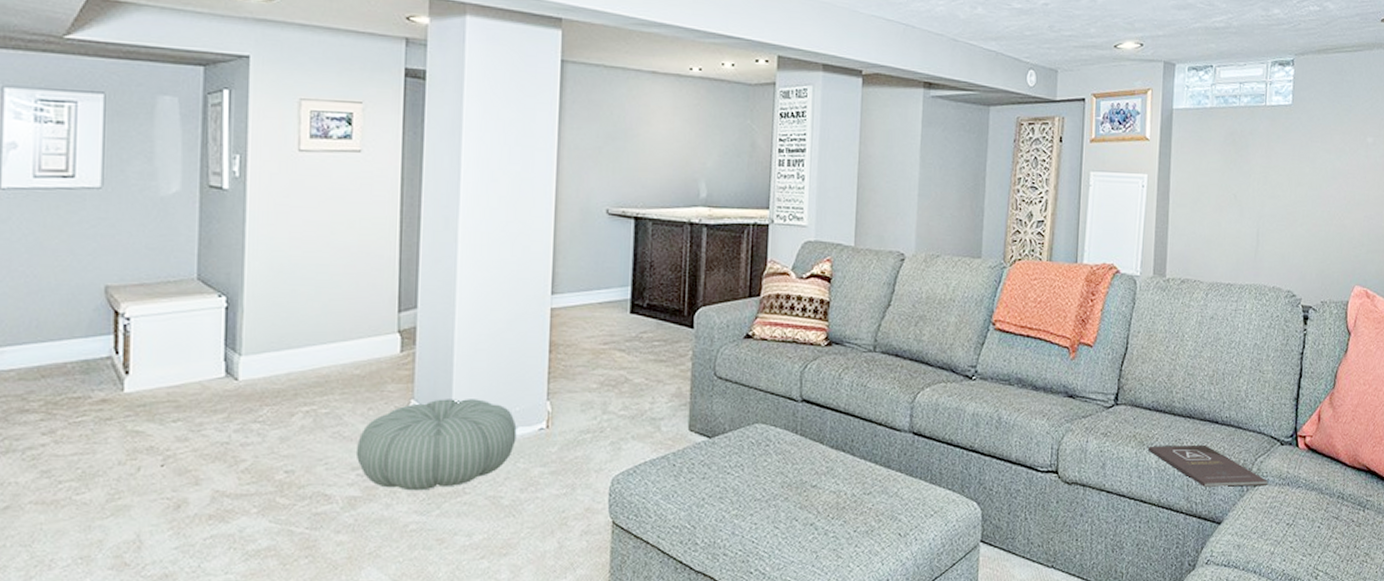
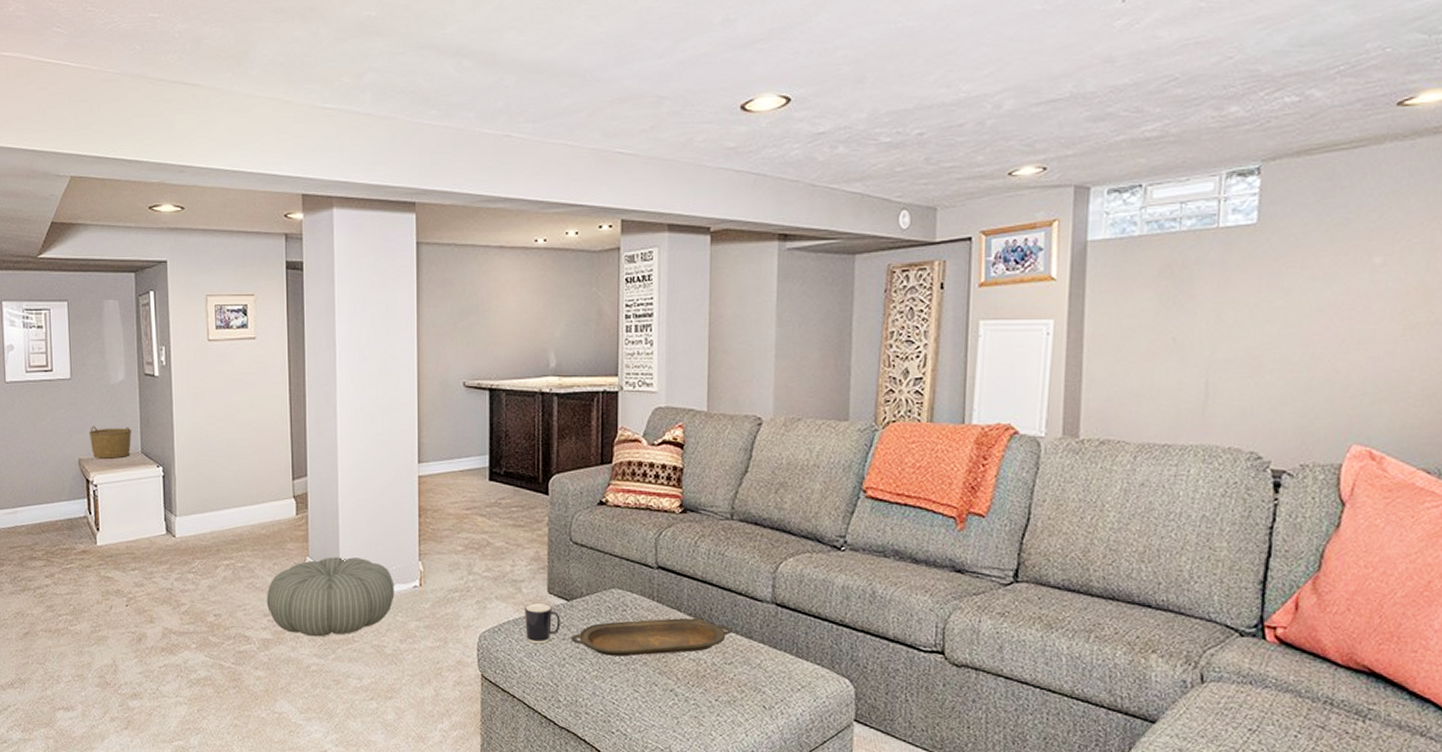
basket: none [124,246,185,286] -> present [90,426,131,459]
mug: none [662,441,701,485] -> present [524,602,561,644]
serving tray: none [711,449,872,493] -> present [570,617,732,657]
book: present [1148,444,1268,487] -> none [1058,629,1221,682]

